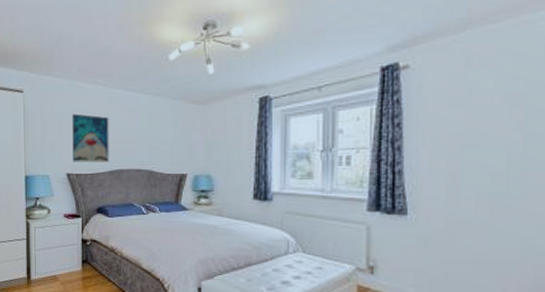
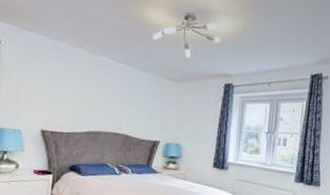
wall art: present [72,113,109,162] -> none [49,72,91,123]

